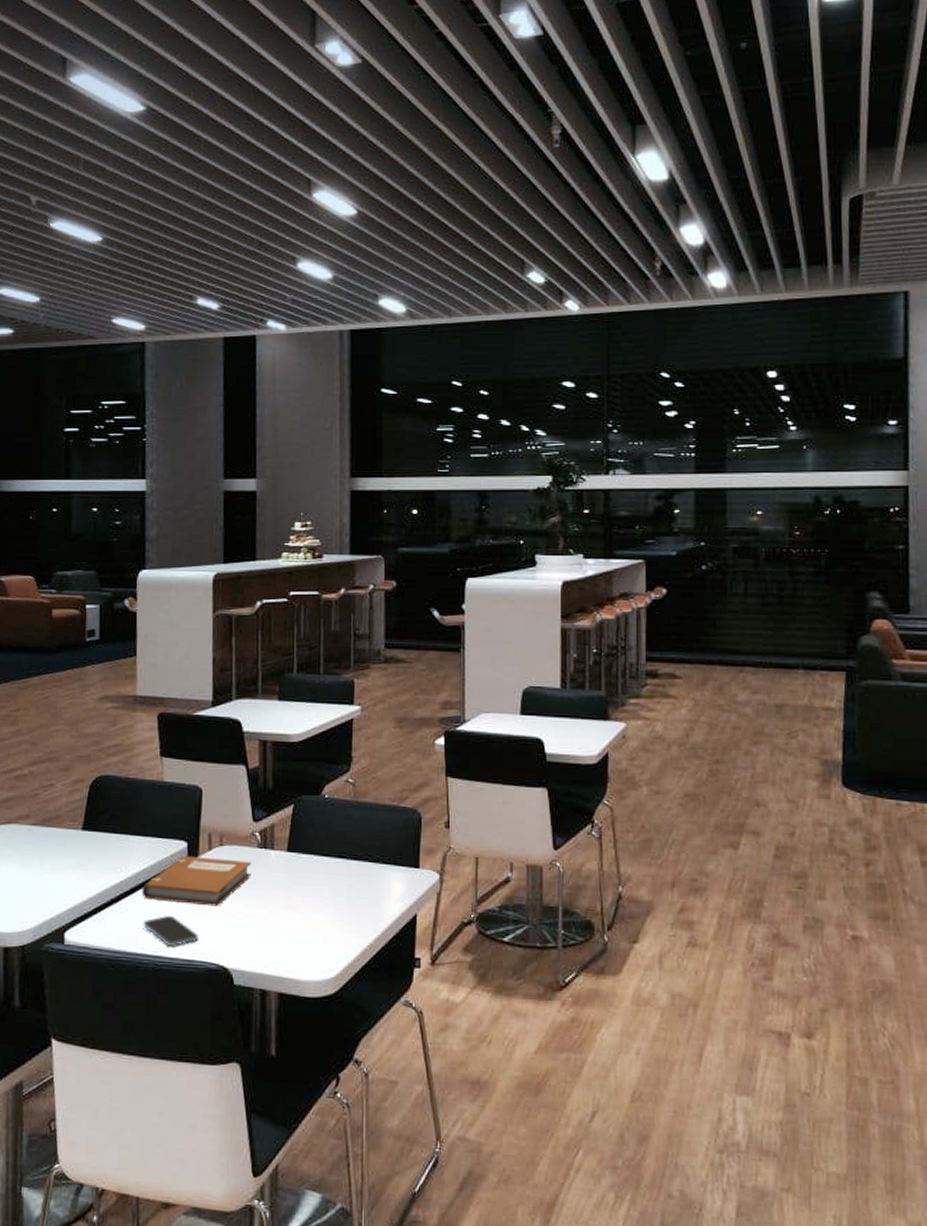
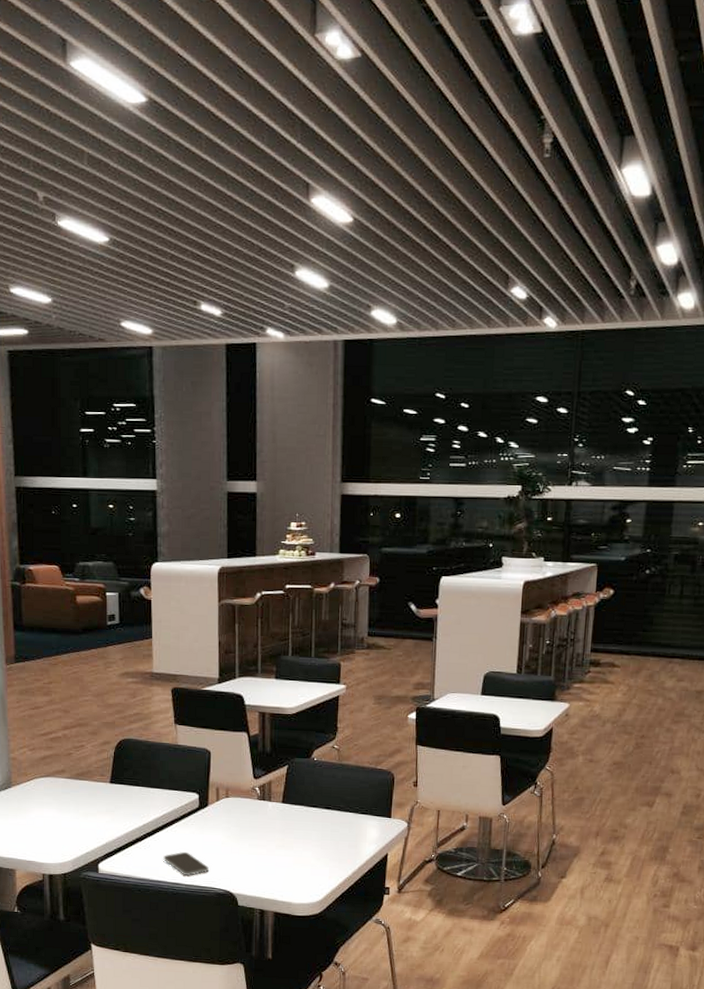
notebook: present [141,856,252,907] -> none [161,805,253,846]

